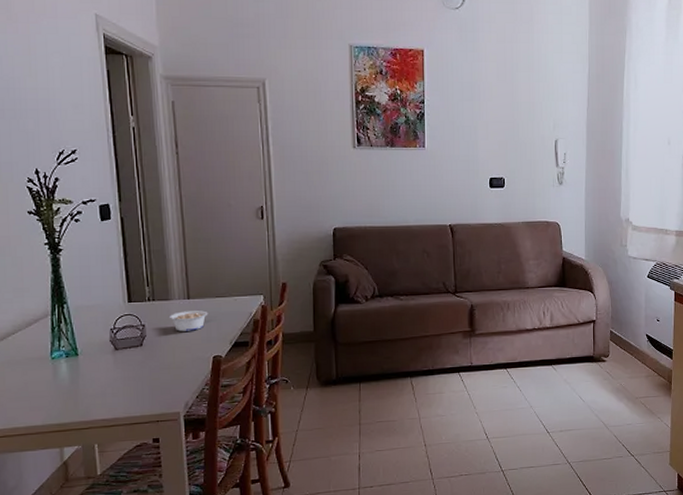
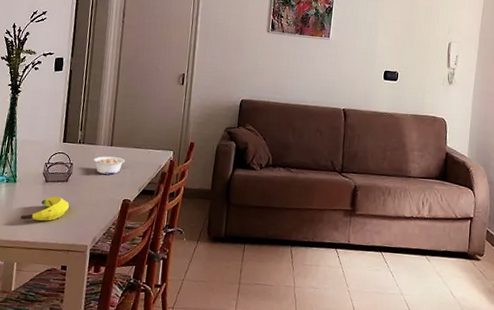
banana: none [91,363,149,396] -> present [20,196,69,221]

